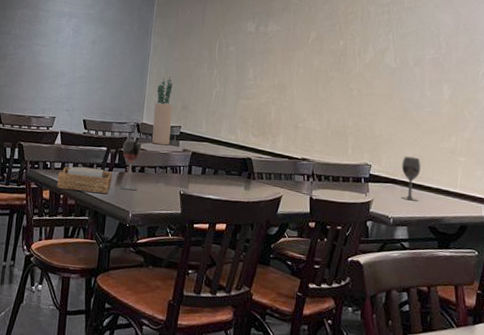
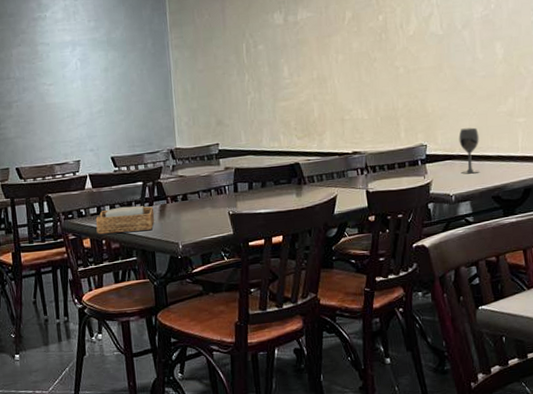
wineglass: present [120,141,142,191] -> none [159,169,183,222]
vase: present [152,76,173,146] -> none [185,92,209,169]

